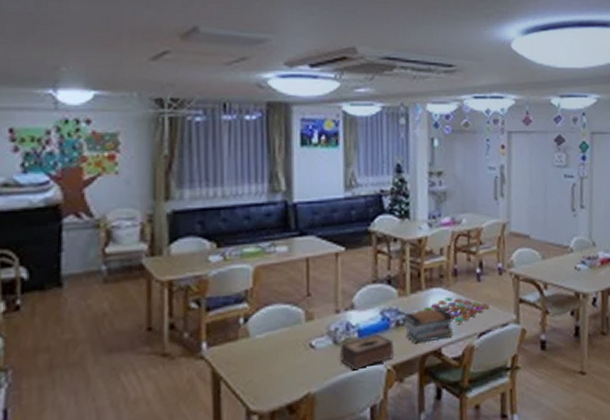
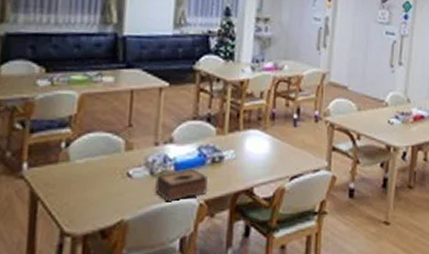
book stack: present [403,307,453,344] -> none [219,149,268,181]
board game: present [418,297,489,324] -> none [234,139,303,166]

